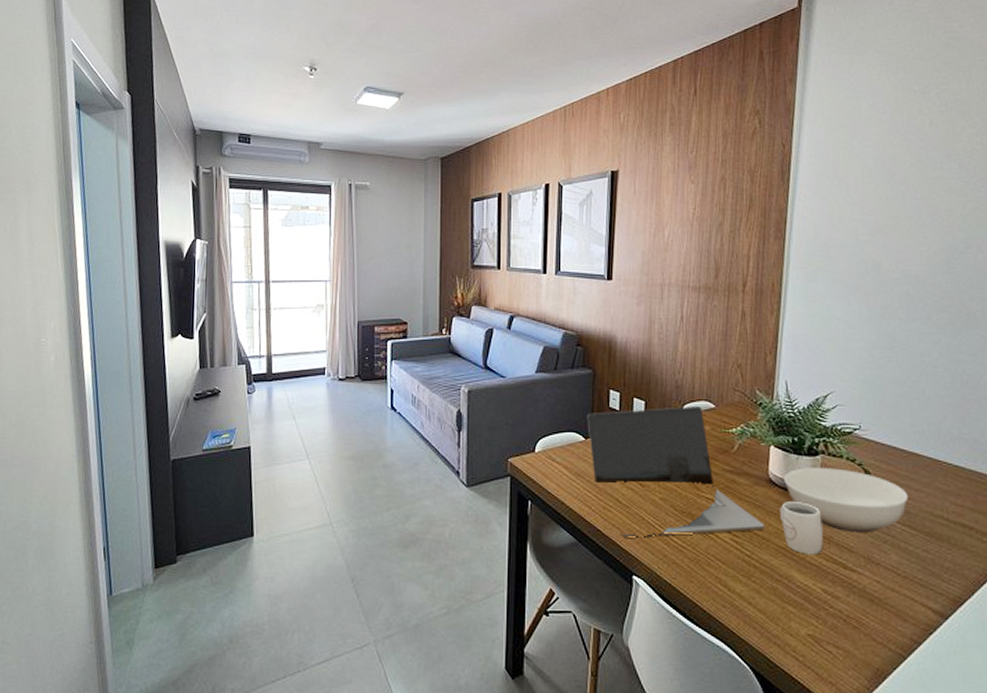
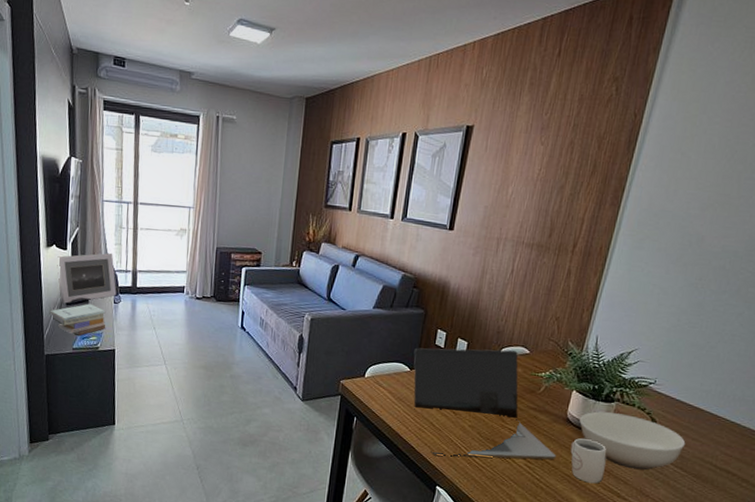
books: none [175,397,240,434] -> present [49,303,106,336]
picture frame: none [183,337,250,399] -> present [57,253,117,304]

